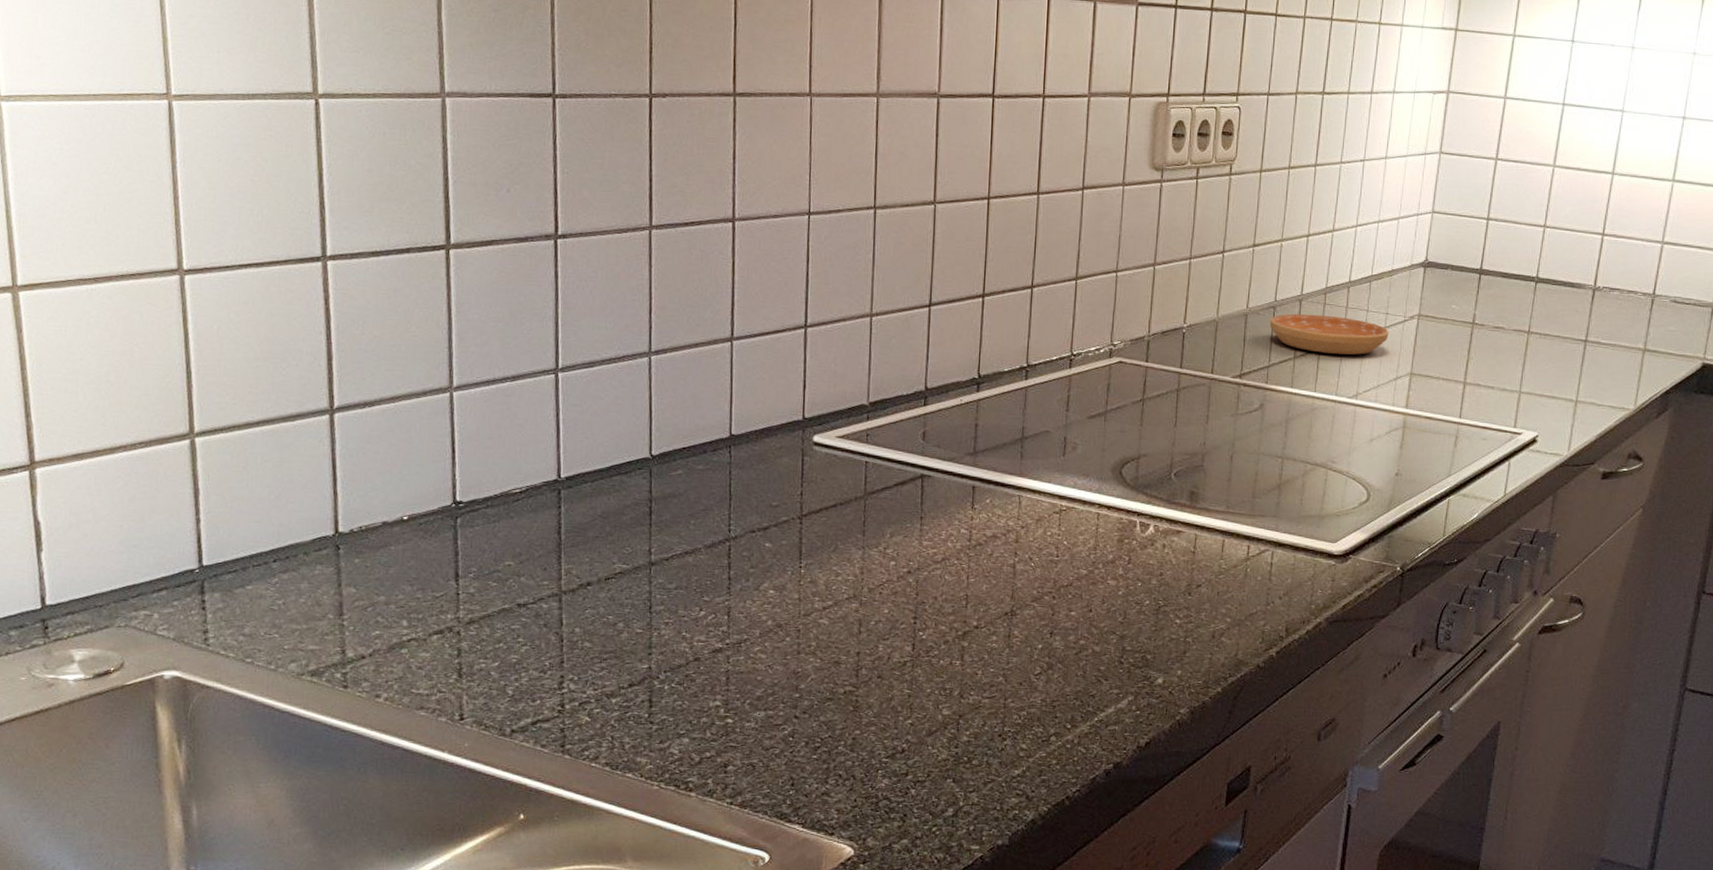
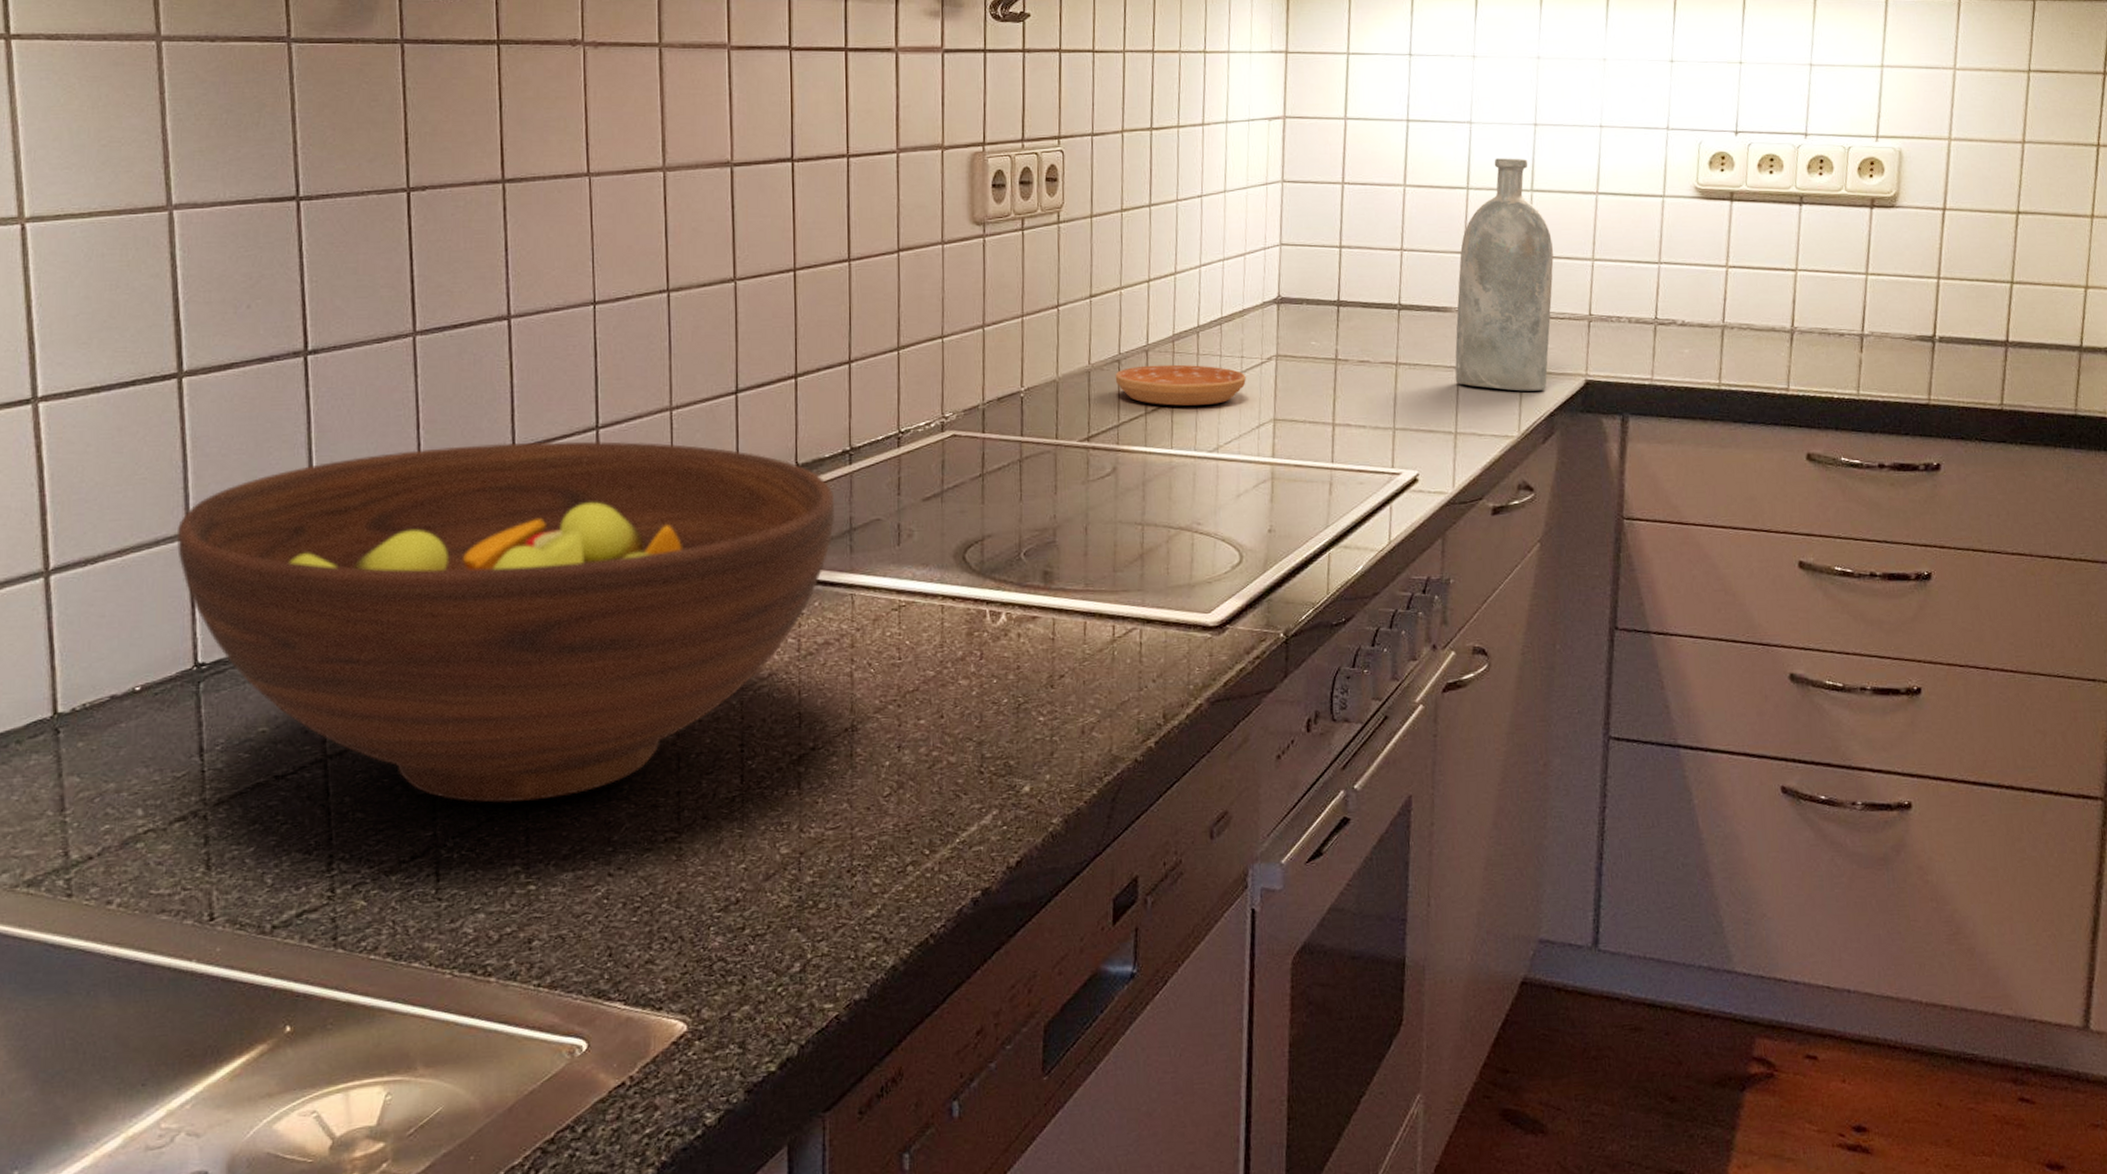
fruit bowl: none [441,331,1010,647] -> present [177,441,834,804]
bottle: none [1581,147,1687,369] -> present [1454,158,1554,391]

